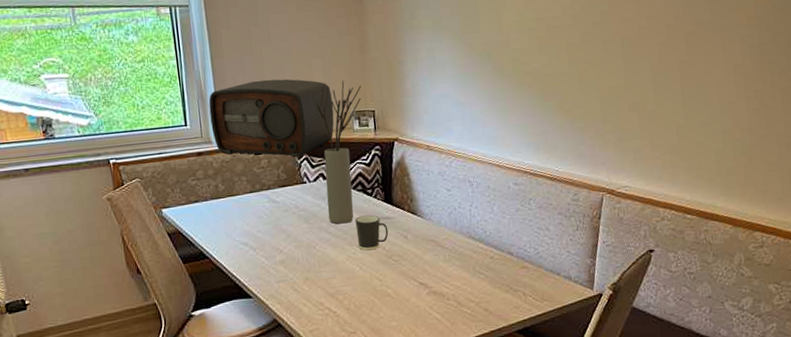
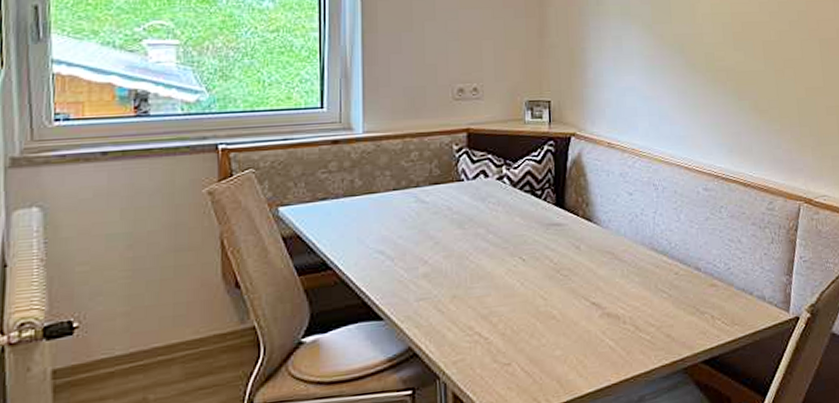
radio: present [208,79,335,158] -> none [353,60,503,151]
vase: present [315,80,362,224] -> none [482,65,537,231]
mug: present [355,215,389,251] -> none [519,220,558,263]

